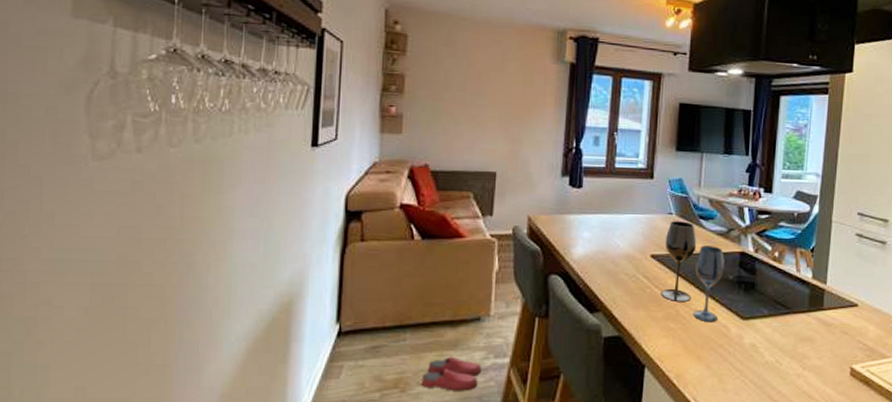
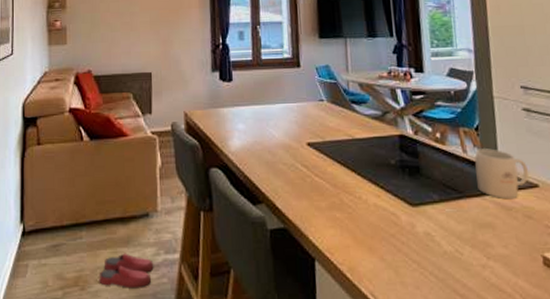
wineglass: present [661,221,697,302] -> none [319,107,354,190]
wineglass: present [693,246,724,321] -> none [354,130,385,210]
mug: none [804,269,852,317] -> present [474,148,529,200]

